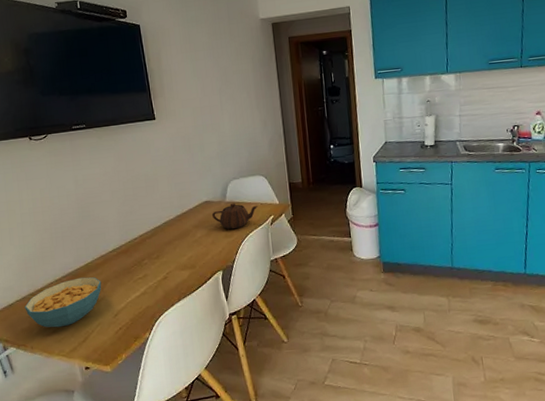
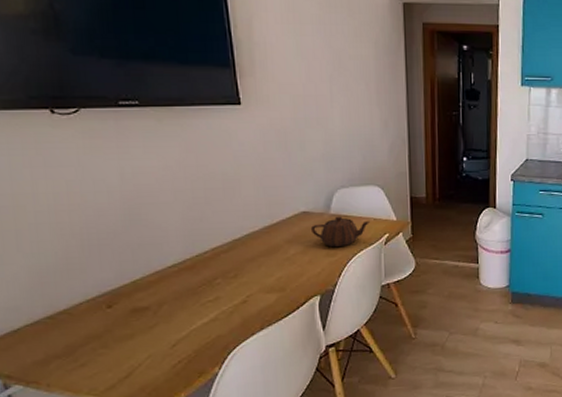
cereal bowl: present [25,277,102,328] -> none [38,297,155,361]

